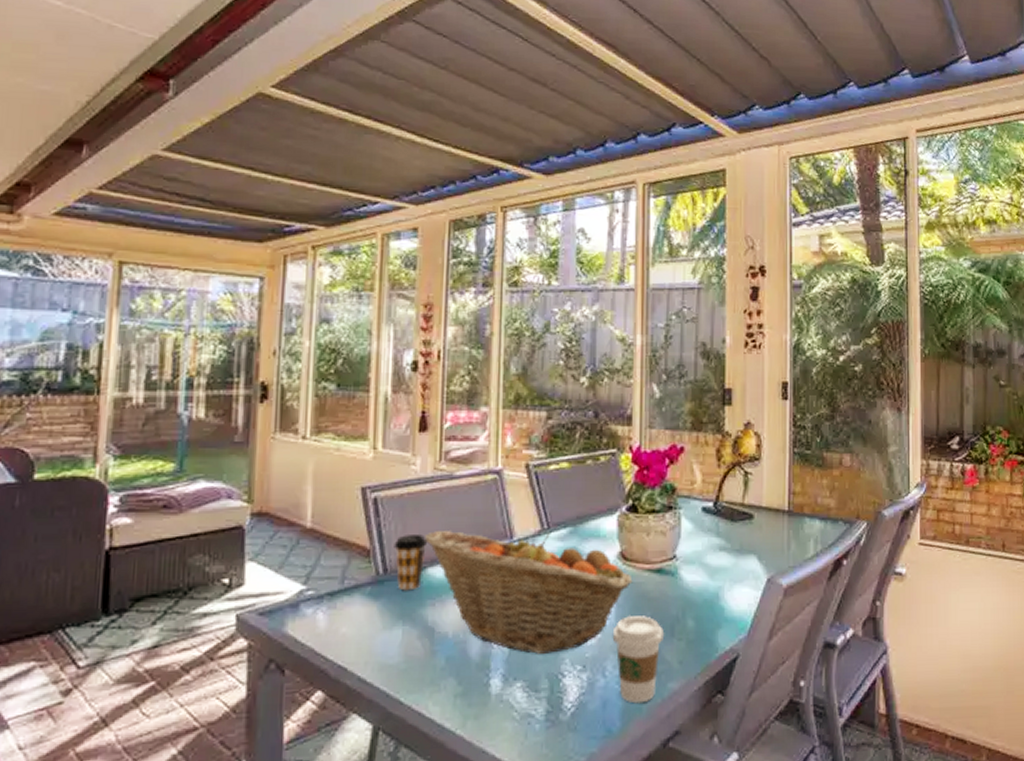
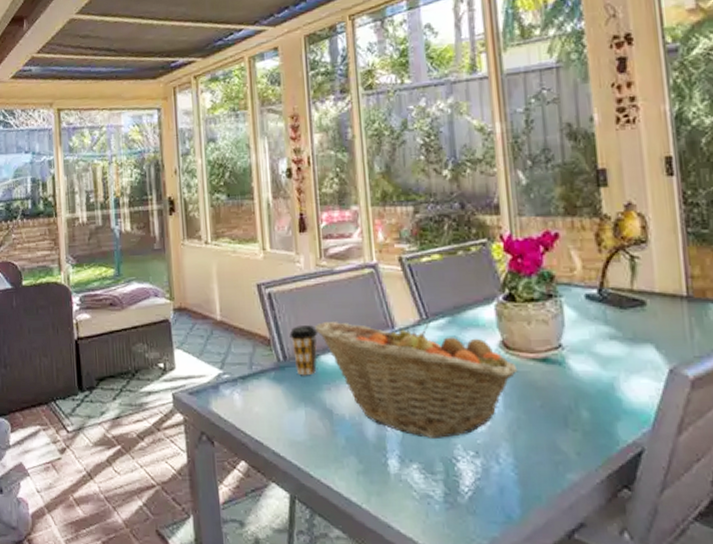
coffee cup: present [612,616,665,704] -> none [502,405,558,493]

